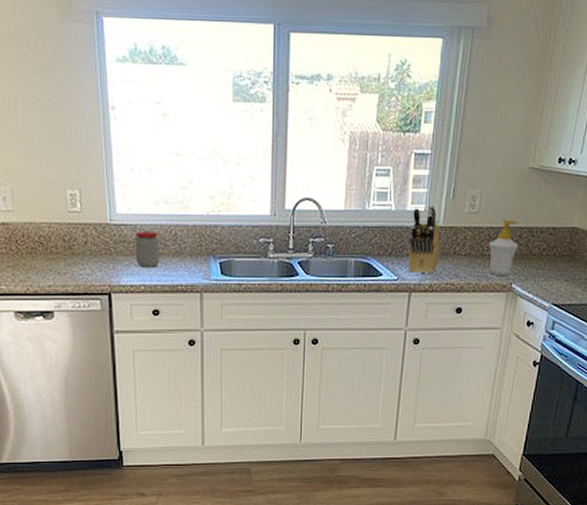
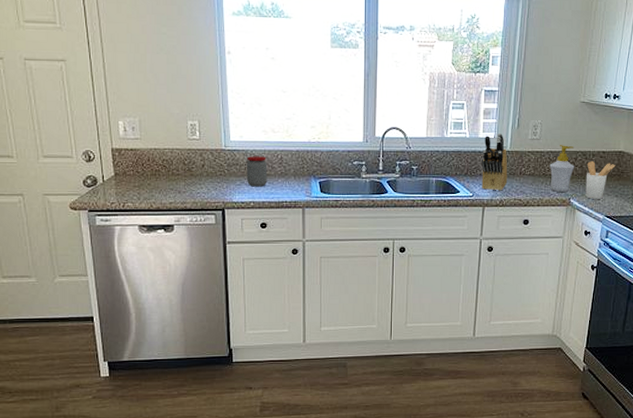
utensil holder: none [530,239,567,284] -> present [585,161,616,199]

